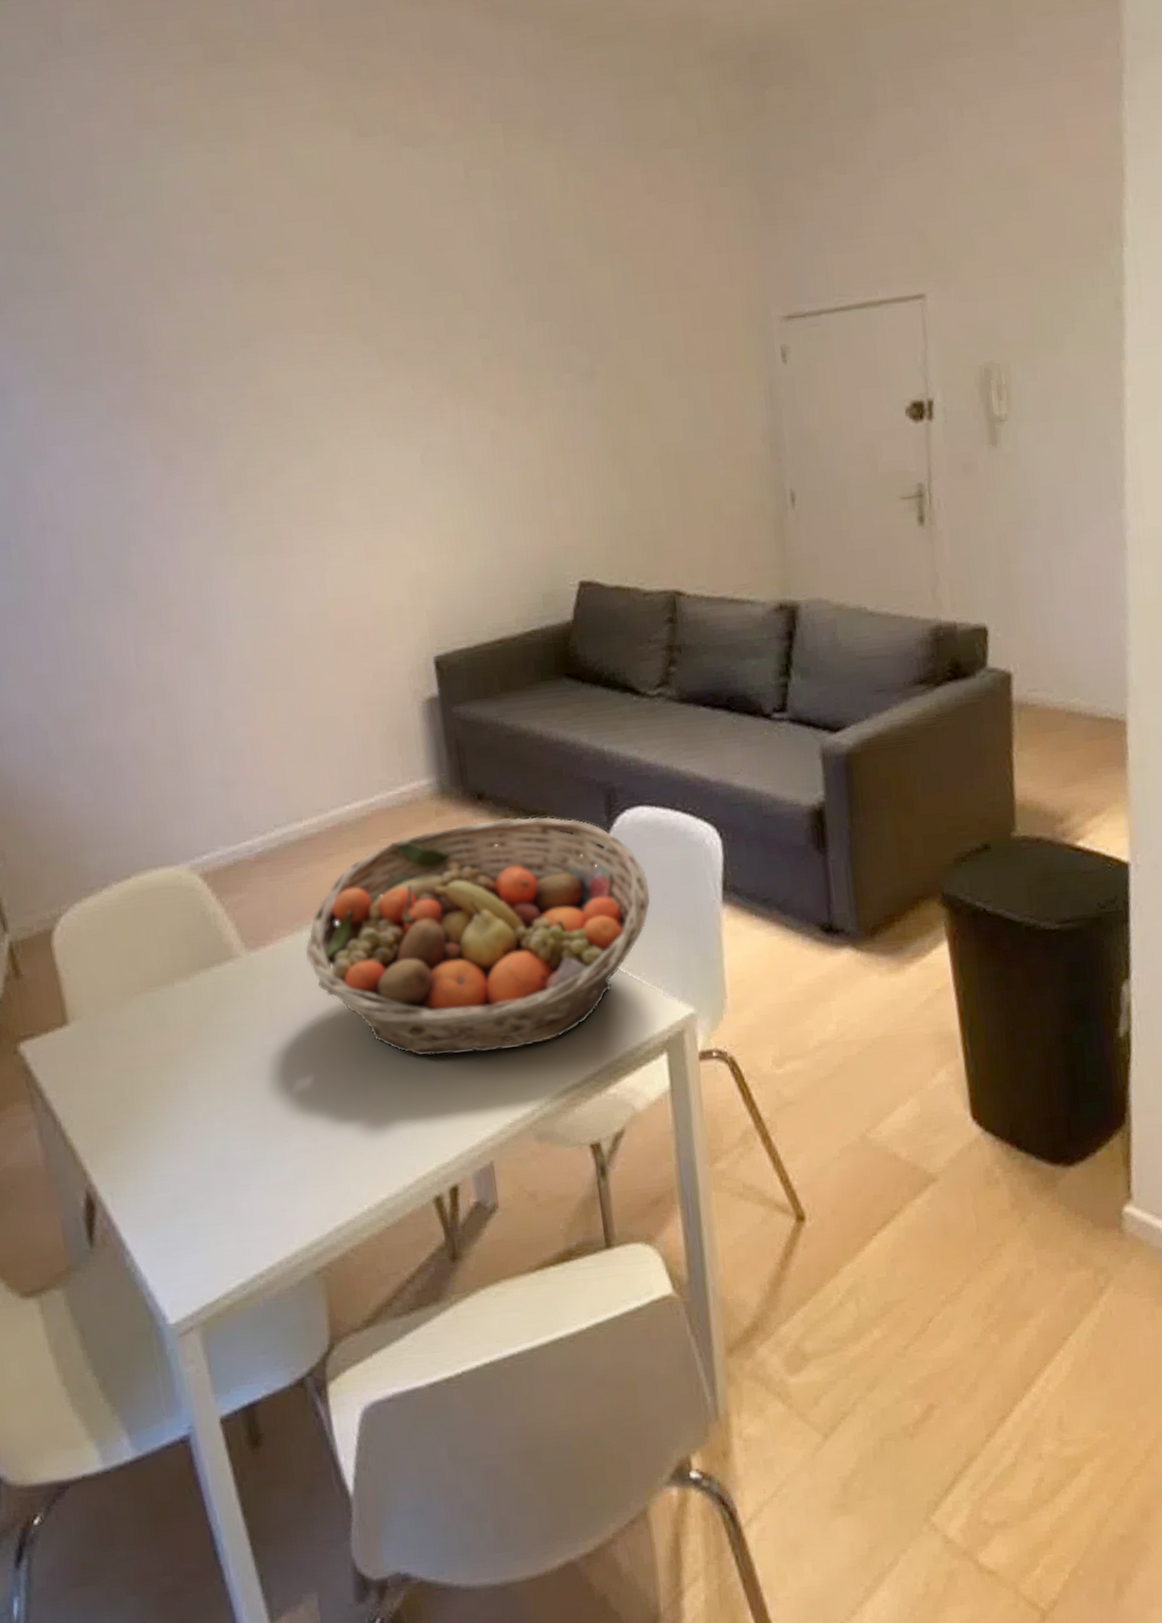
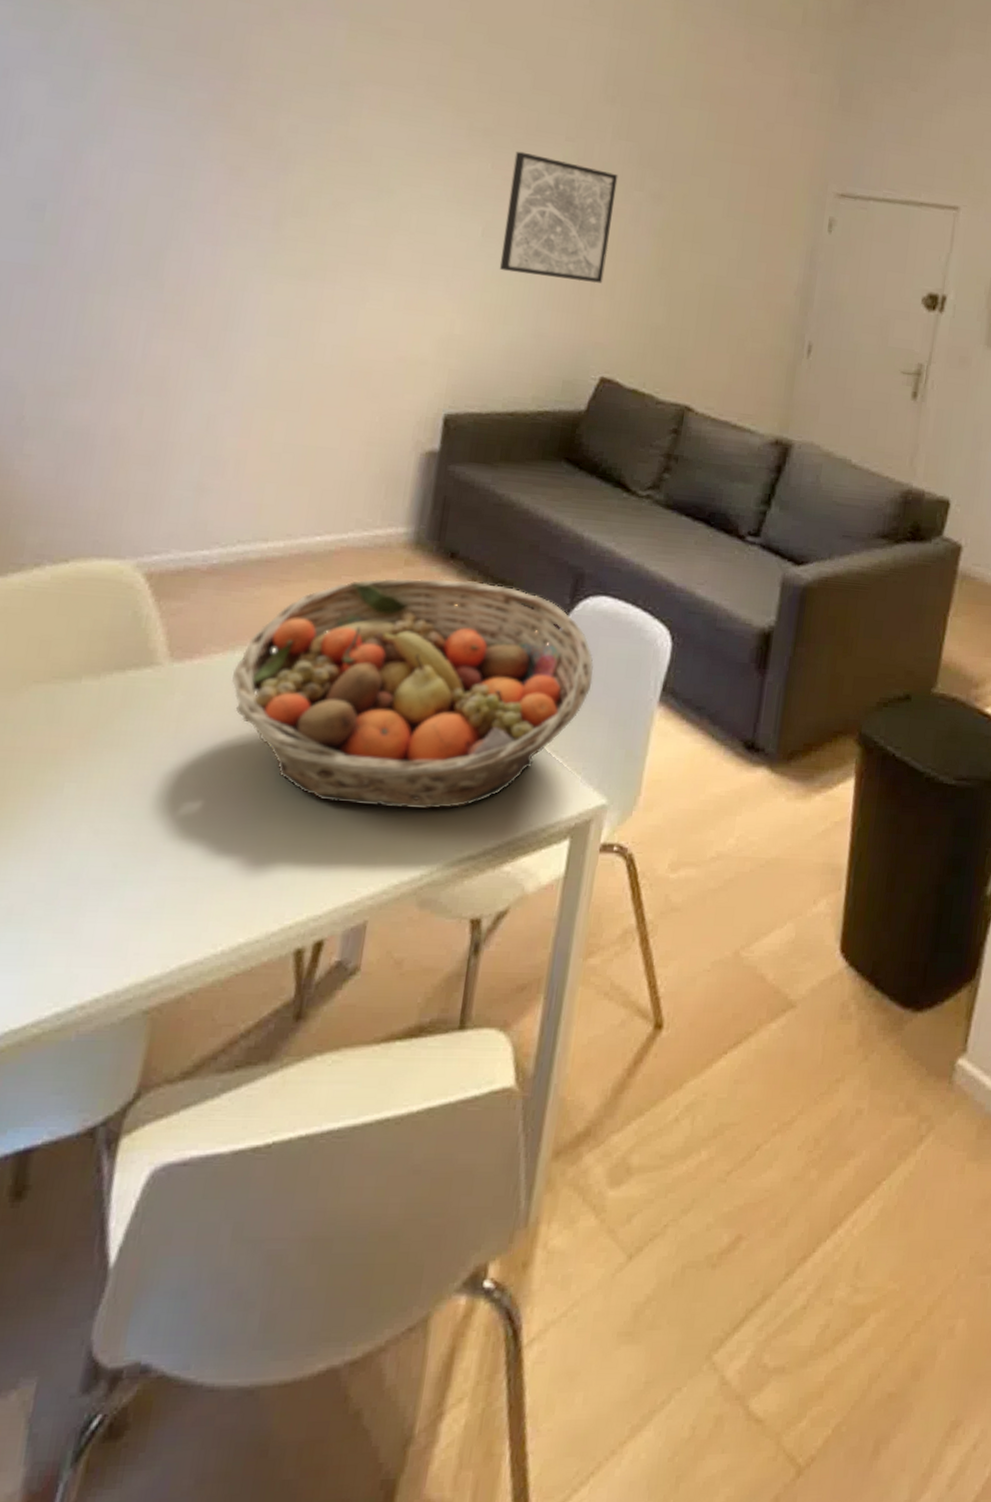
wall art: none [432,360,556,495] -> present [499,151,619,284]

